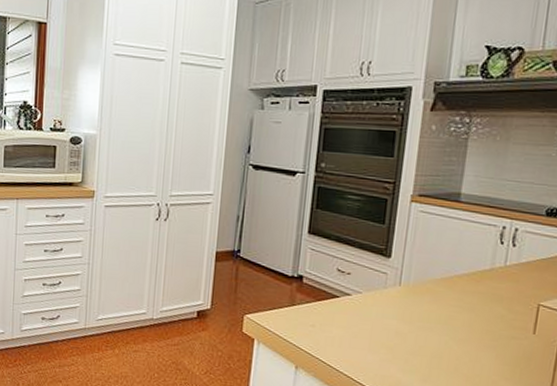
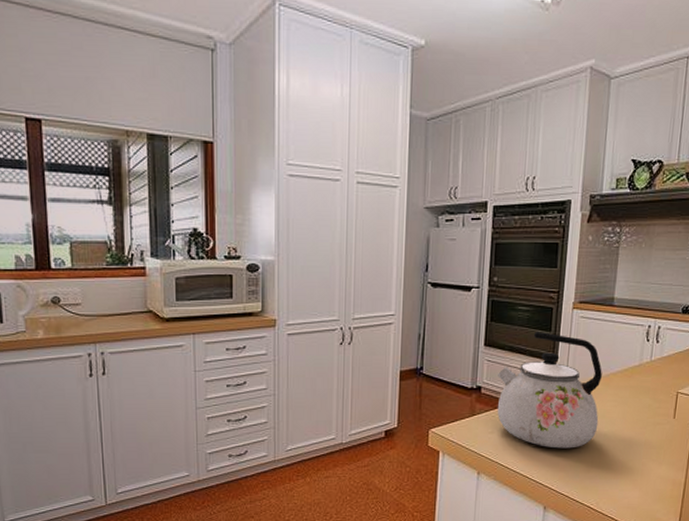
kettle: none [319,223,445,354] -> present [497,332,602,449]

